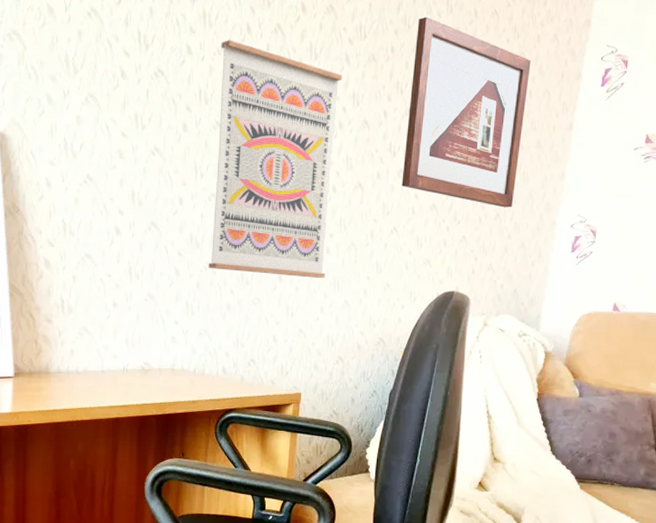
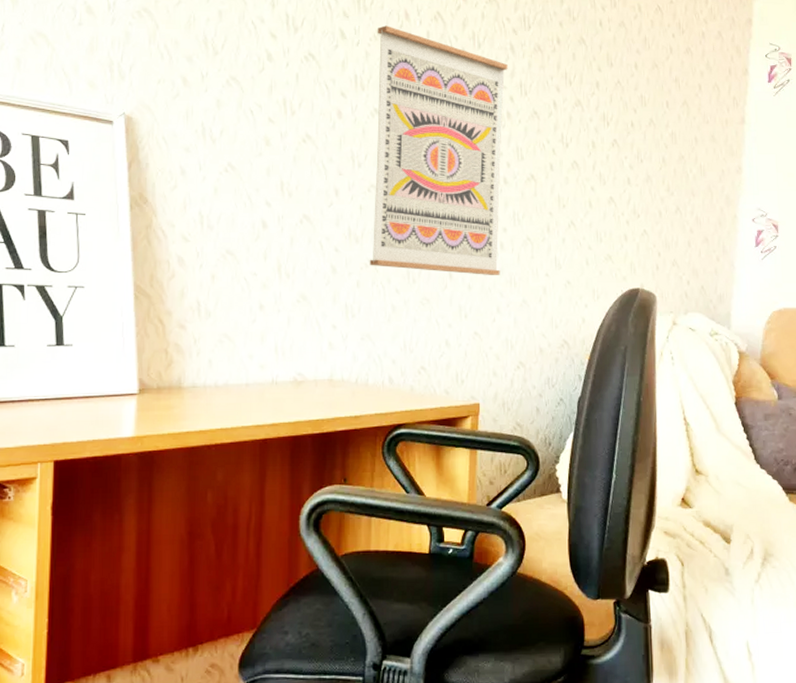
picture frame: present [402,16,531,208] -> none [576,10,698,201]

